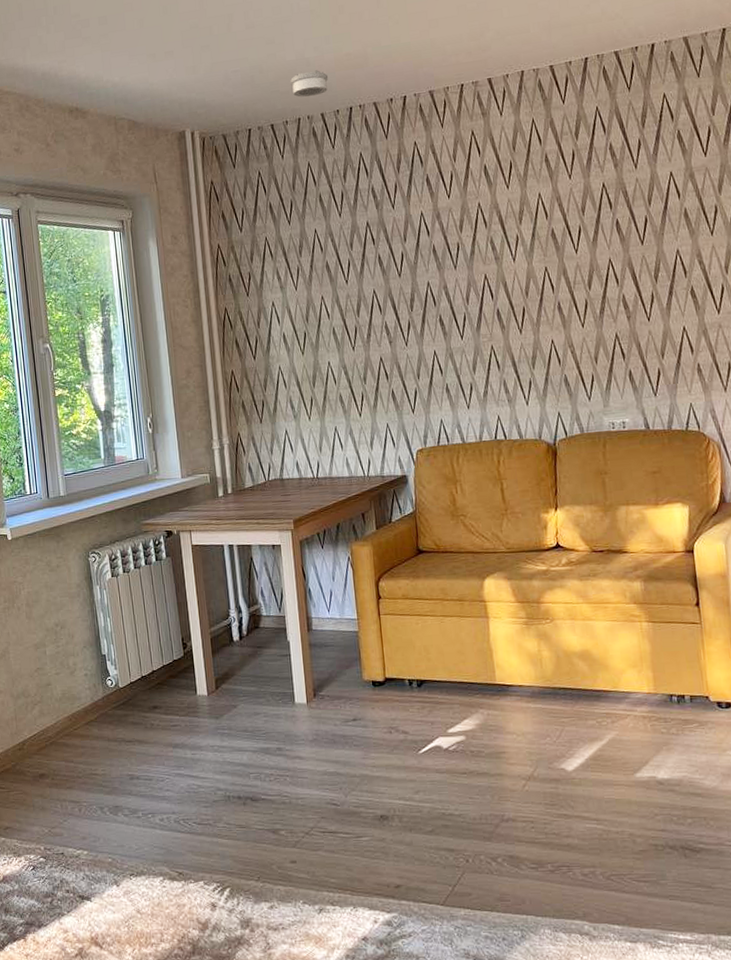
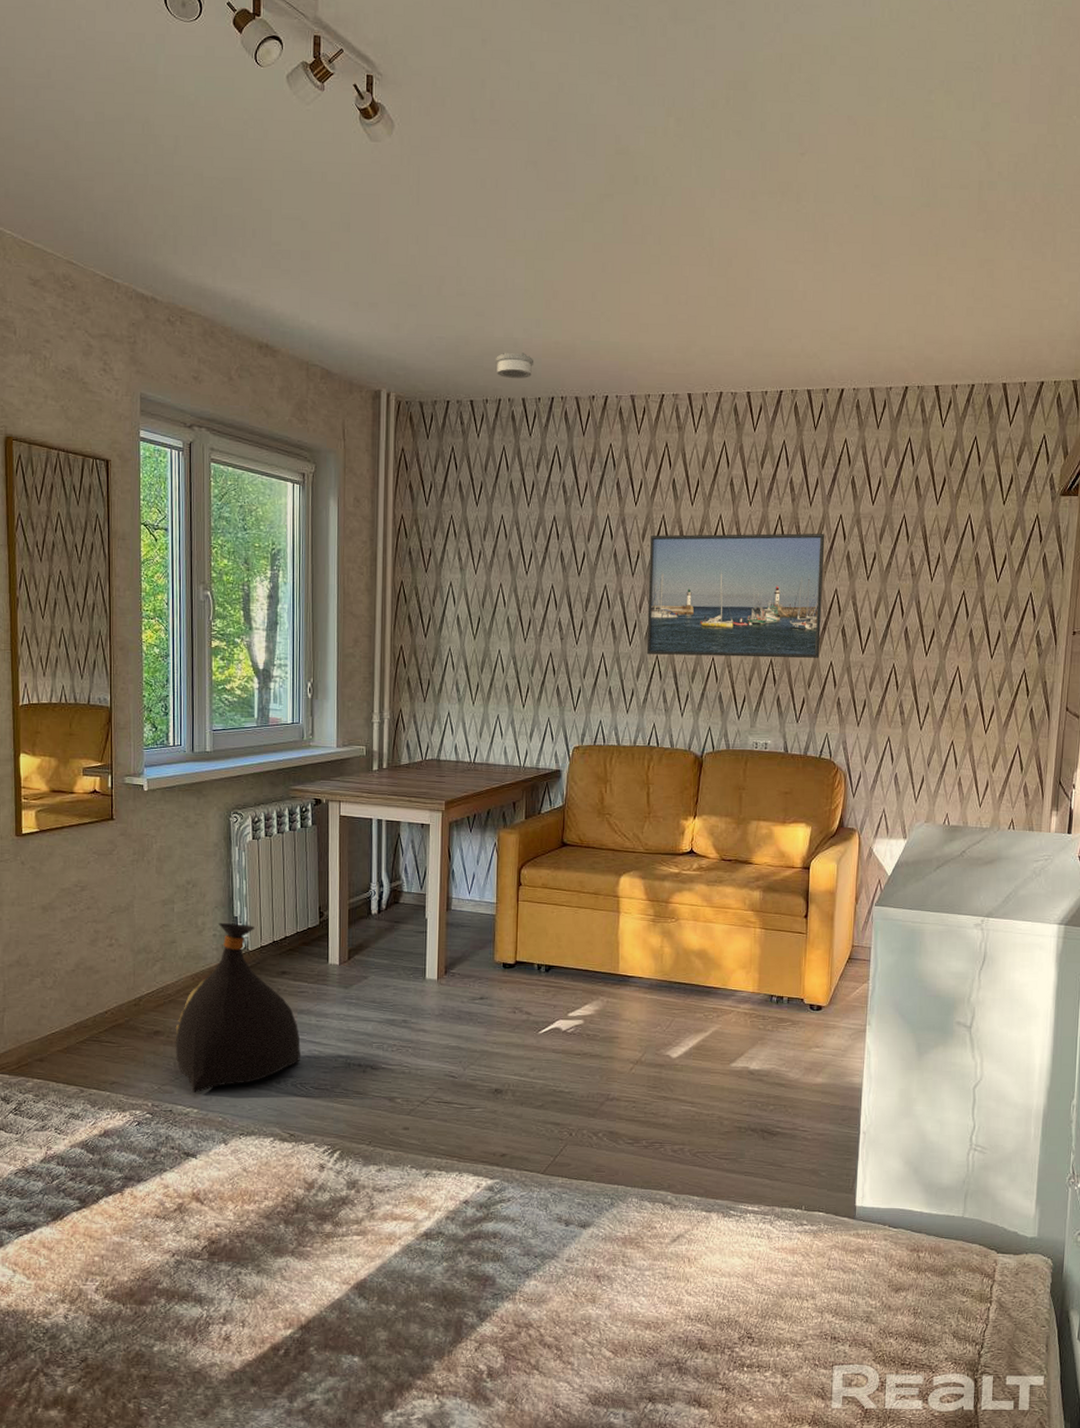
bag: none [58,661,181,834] -> present [175,923,302,1093]
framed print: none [467,194,670,346] -> present [646,533,825,658]

